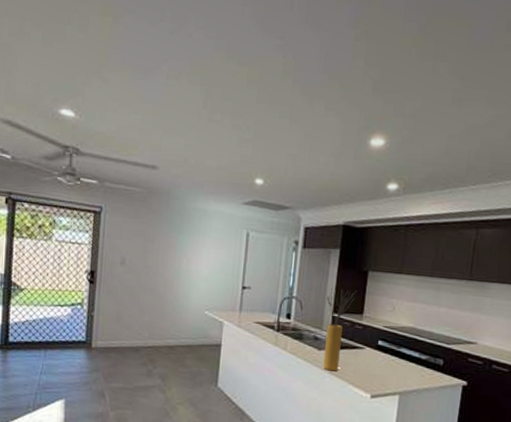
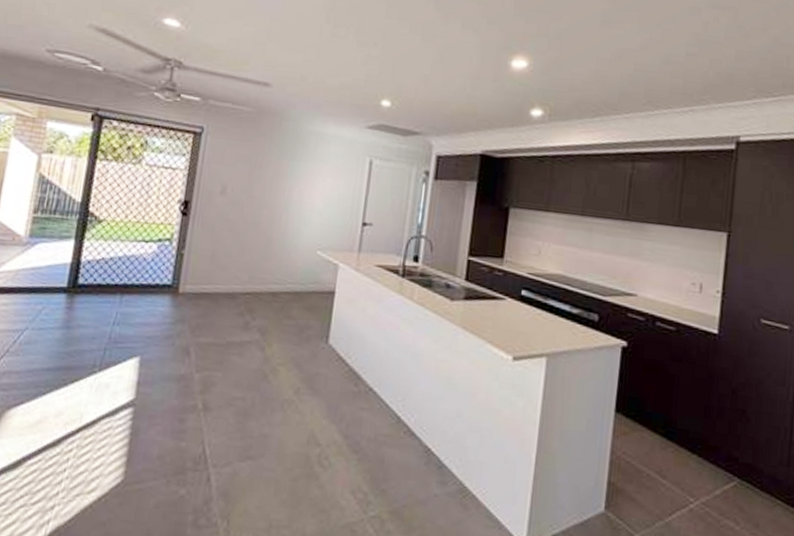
vase: present [323,288,358,371] -> none [456,227,497,327]

